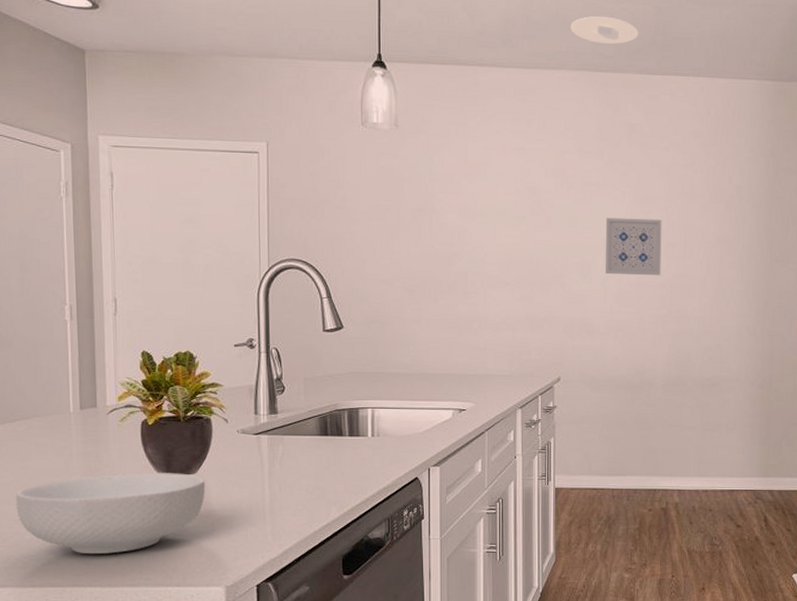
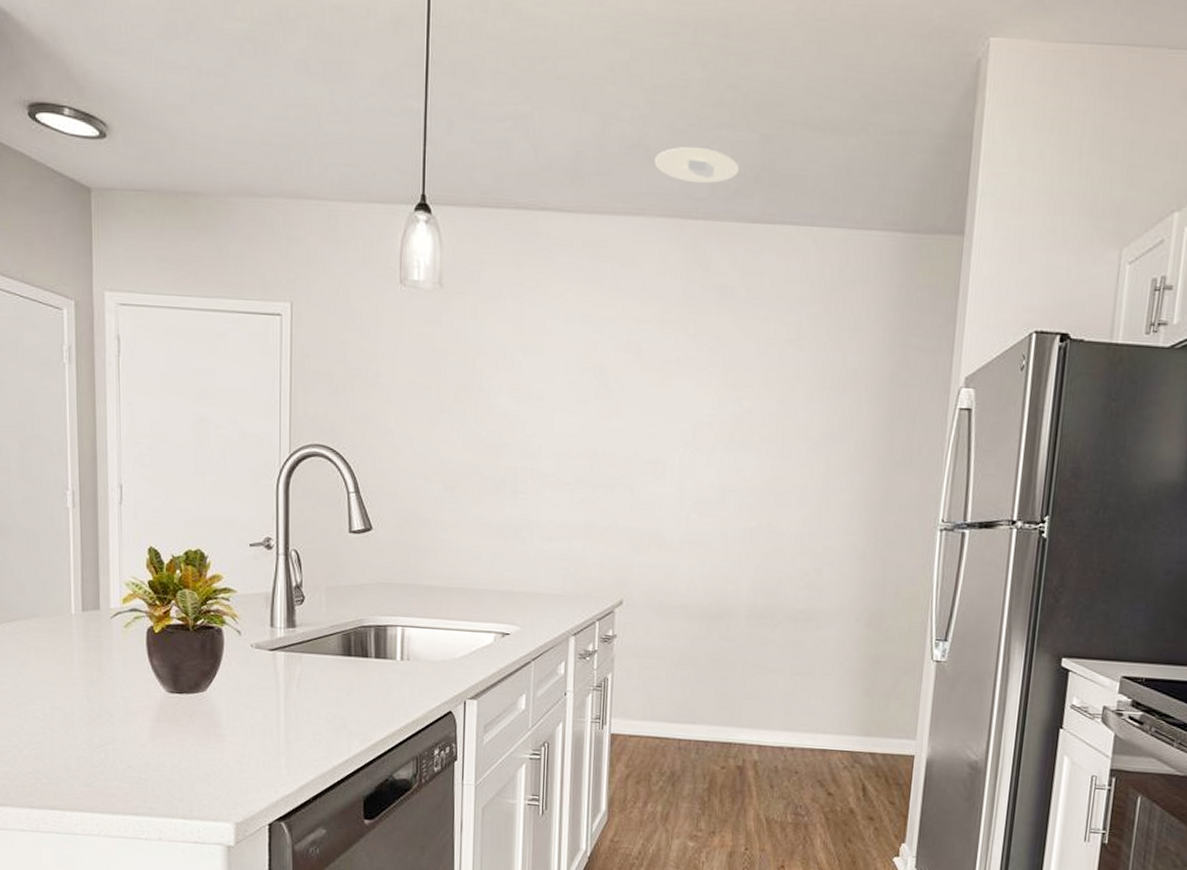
cereal bowl: present [15,472,206,555] -> none [14,687,216,777]
wall art: present [605,217,662,276] -> none [682,405,756,480]

